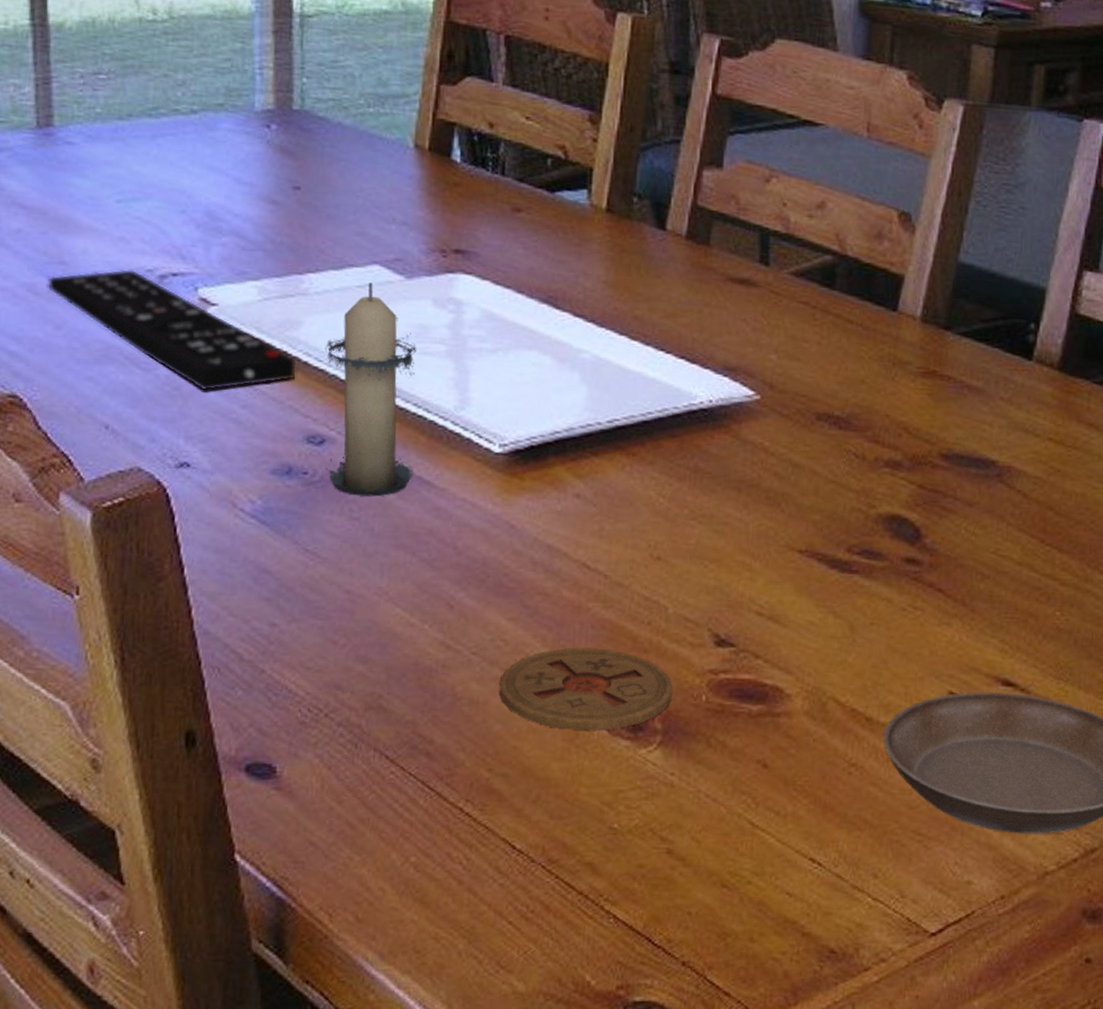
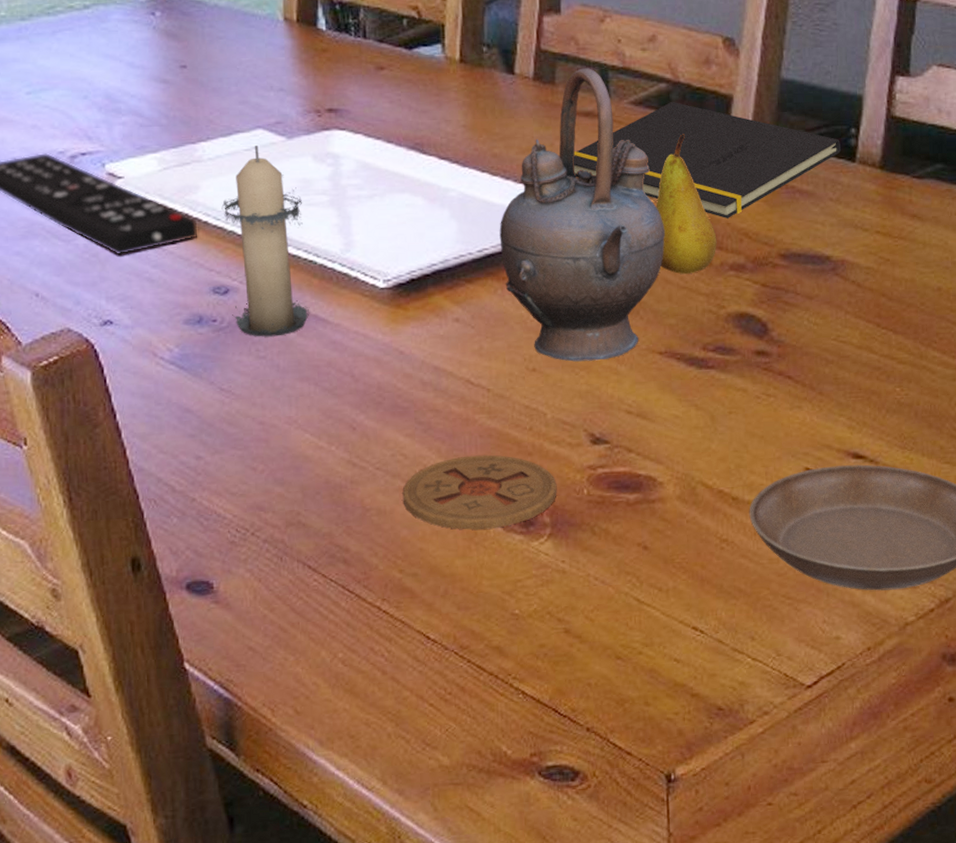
teapot: none [633,230,817,554] -> present [499,68,665,362]
notepad: none [722,276,1017,410] -> present [573,102,841,218]
fruit: none [808,312,873,467] -> present [656,134,717,274]

